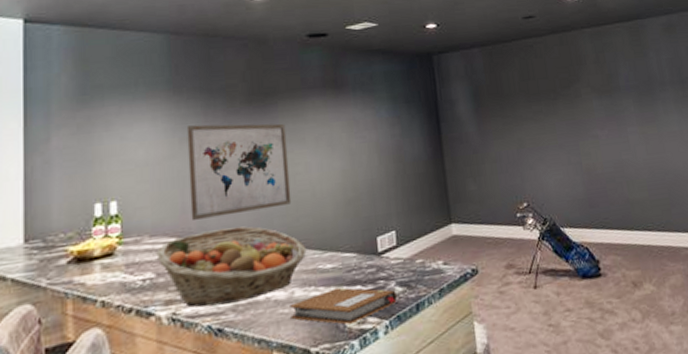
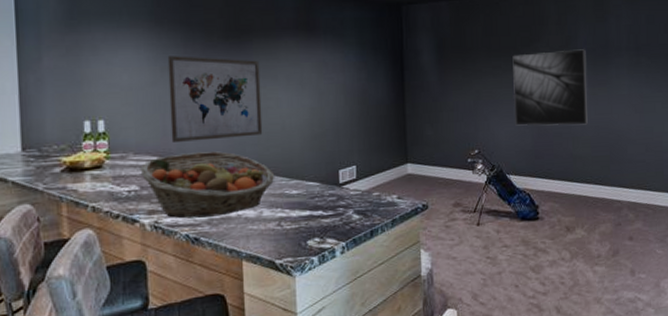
notebook: present [290,287,397,325] -> none [258,211,354,243]
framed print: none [553,86,641,173] -> present [512,49,588,126]

